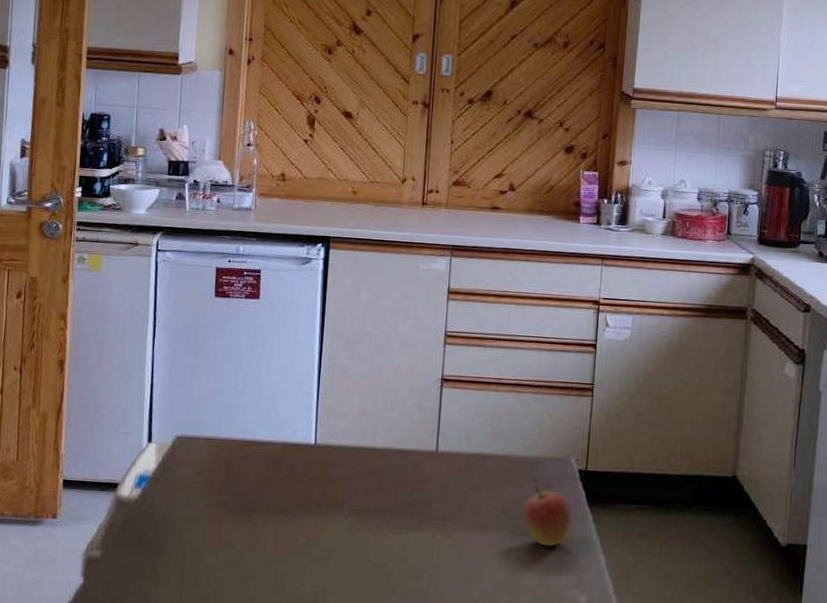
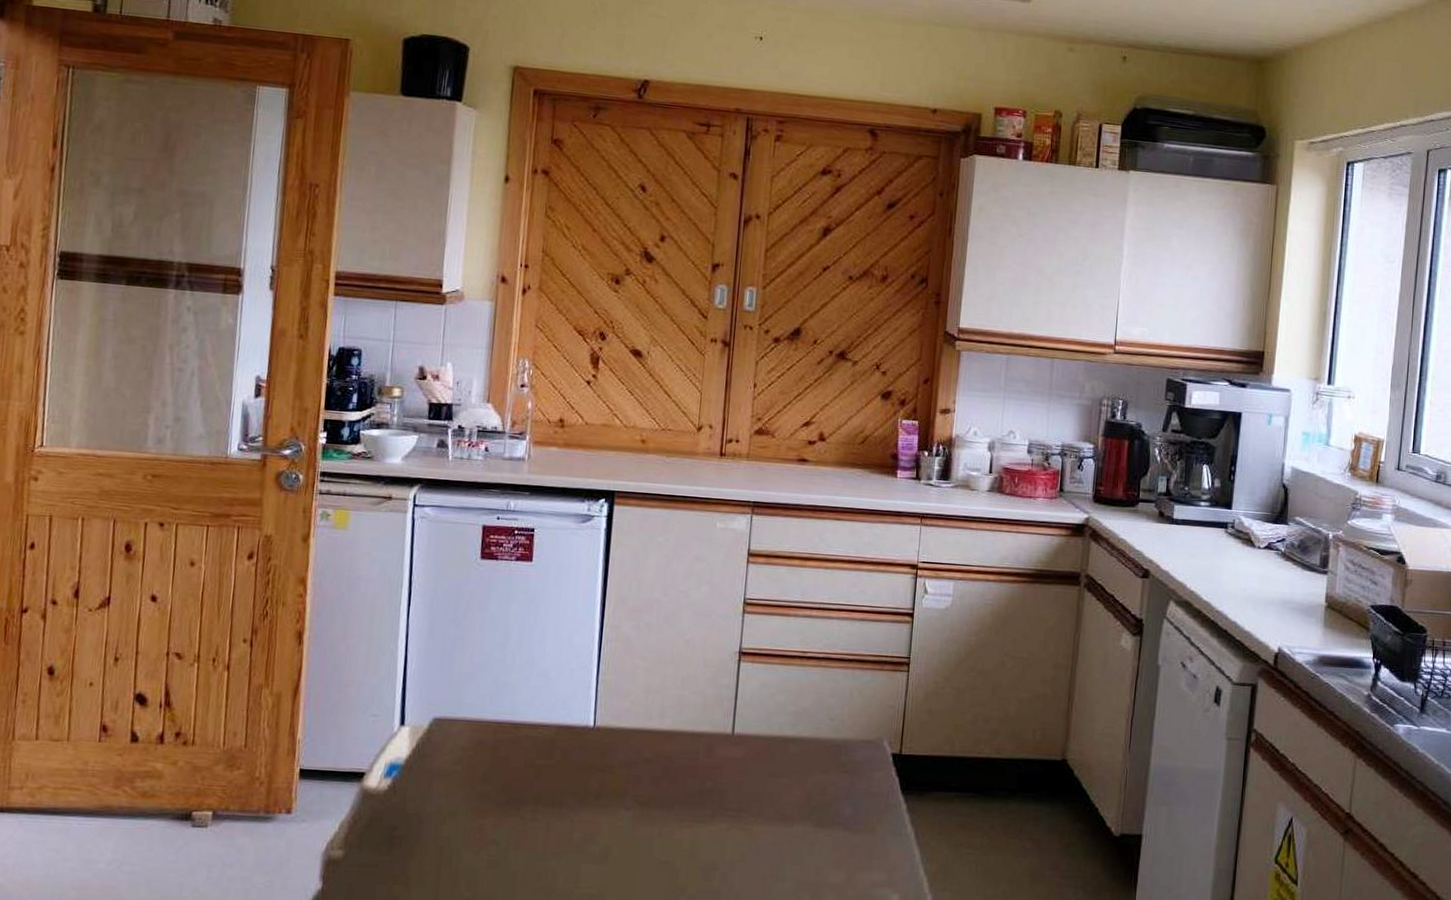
fruit: present [522,486,573,546] -> none [827,772,885,840]

